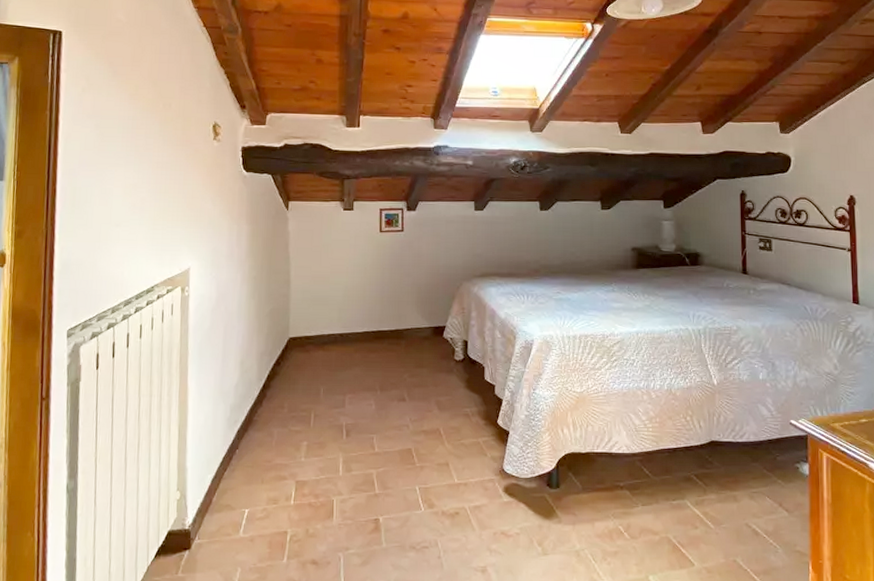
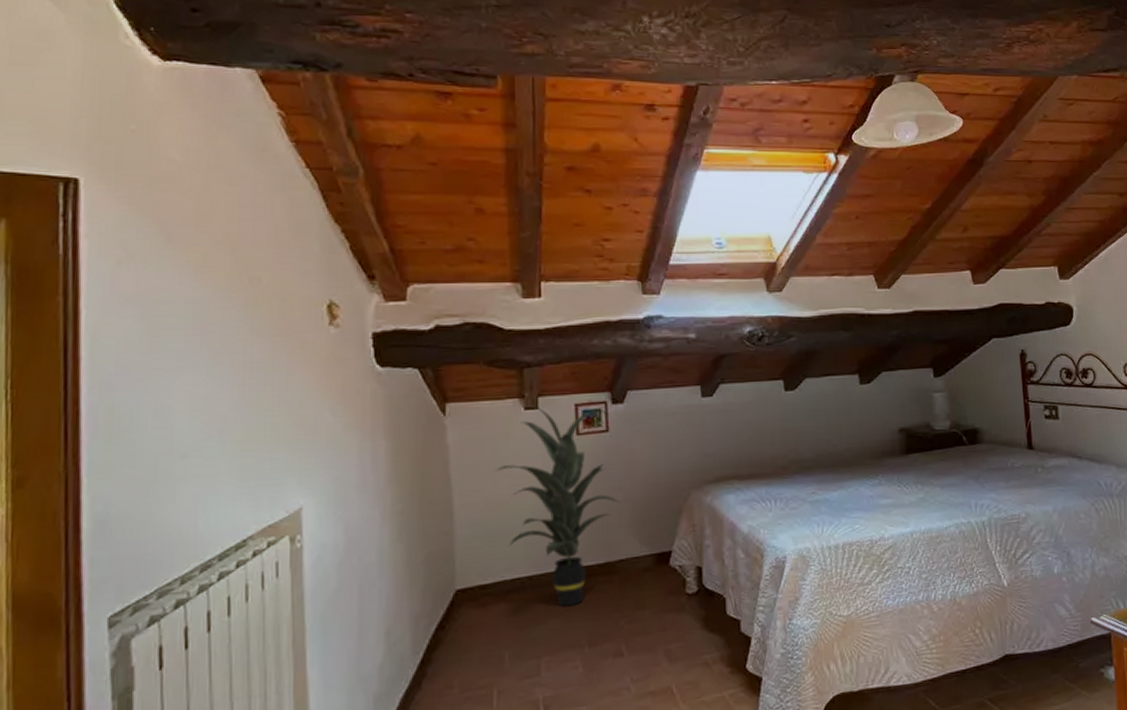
indoor plant: none [320,209,410,359] -> present [495,407,621,607]

